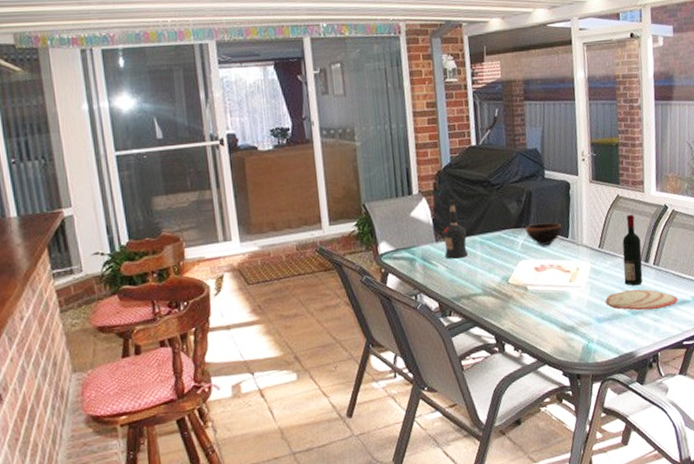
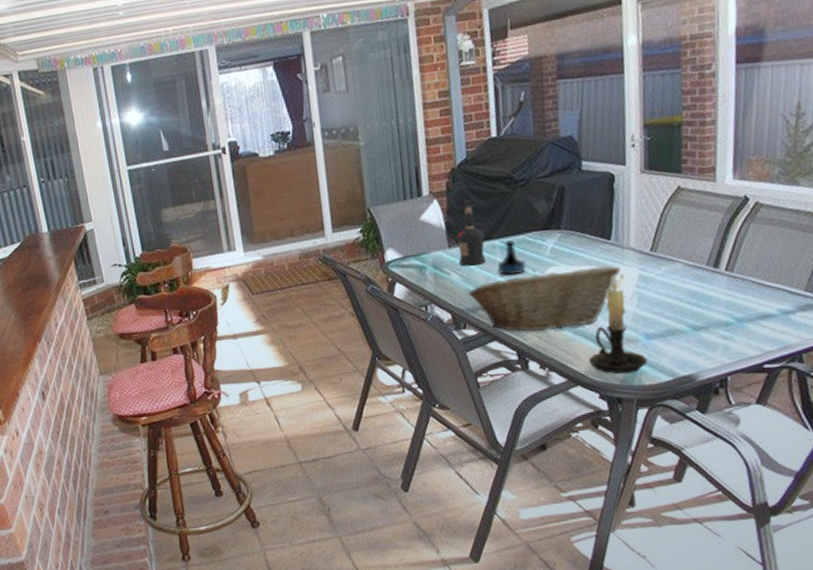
fruit basket: none [452,259,576,318] -> present [467,265,620,331]
tequila bottle: none [477,236,502,268] -> present [496,240,526,276]
bowl: present [525,222,563,245] -> none [555,222,603,250]
candle holder: none [553,268,599,354] -> present [588,275,648,374]
plate: present [606,289,678,311] -> none [658,300,758,326]
wine bottle: present [622,214,643,286] -> none [683,209,710,296]

